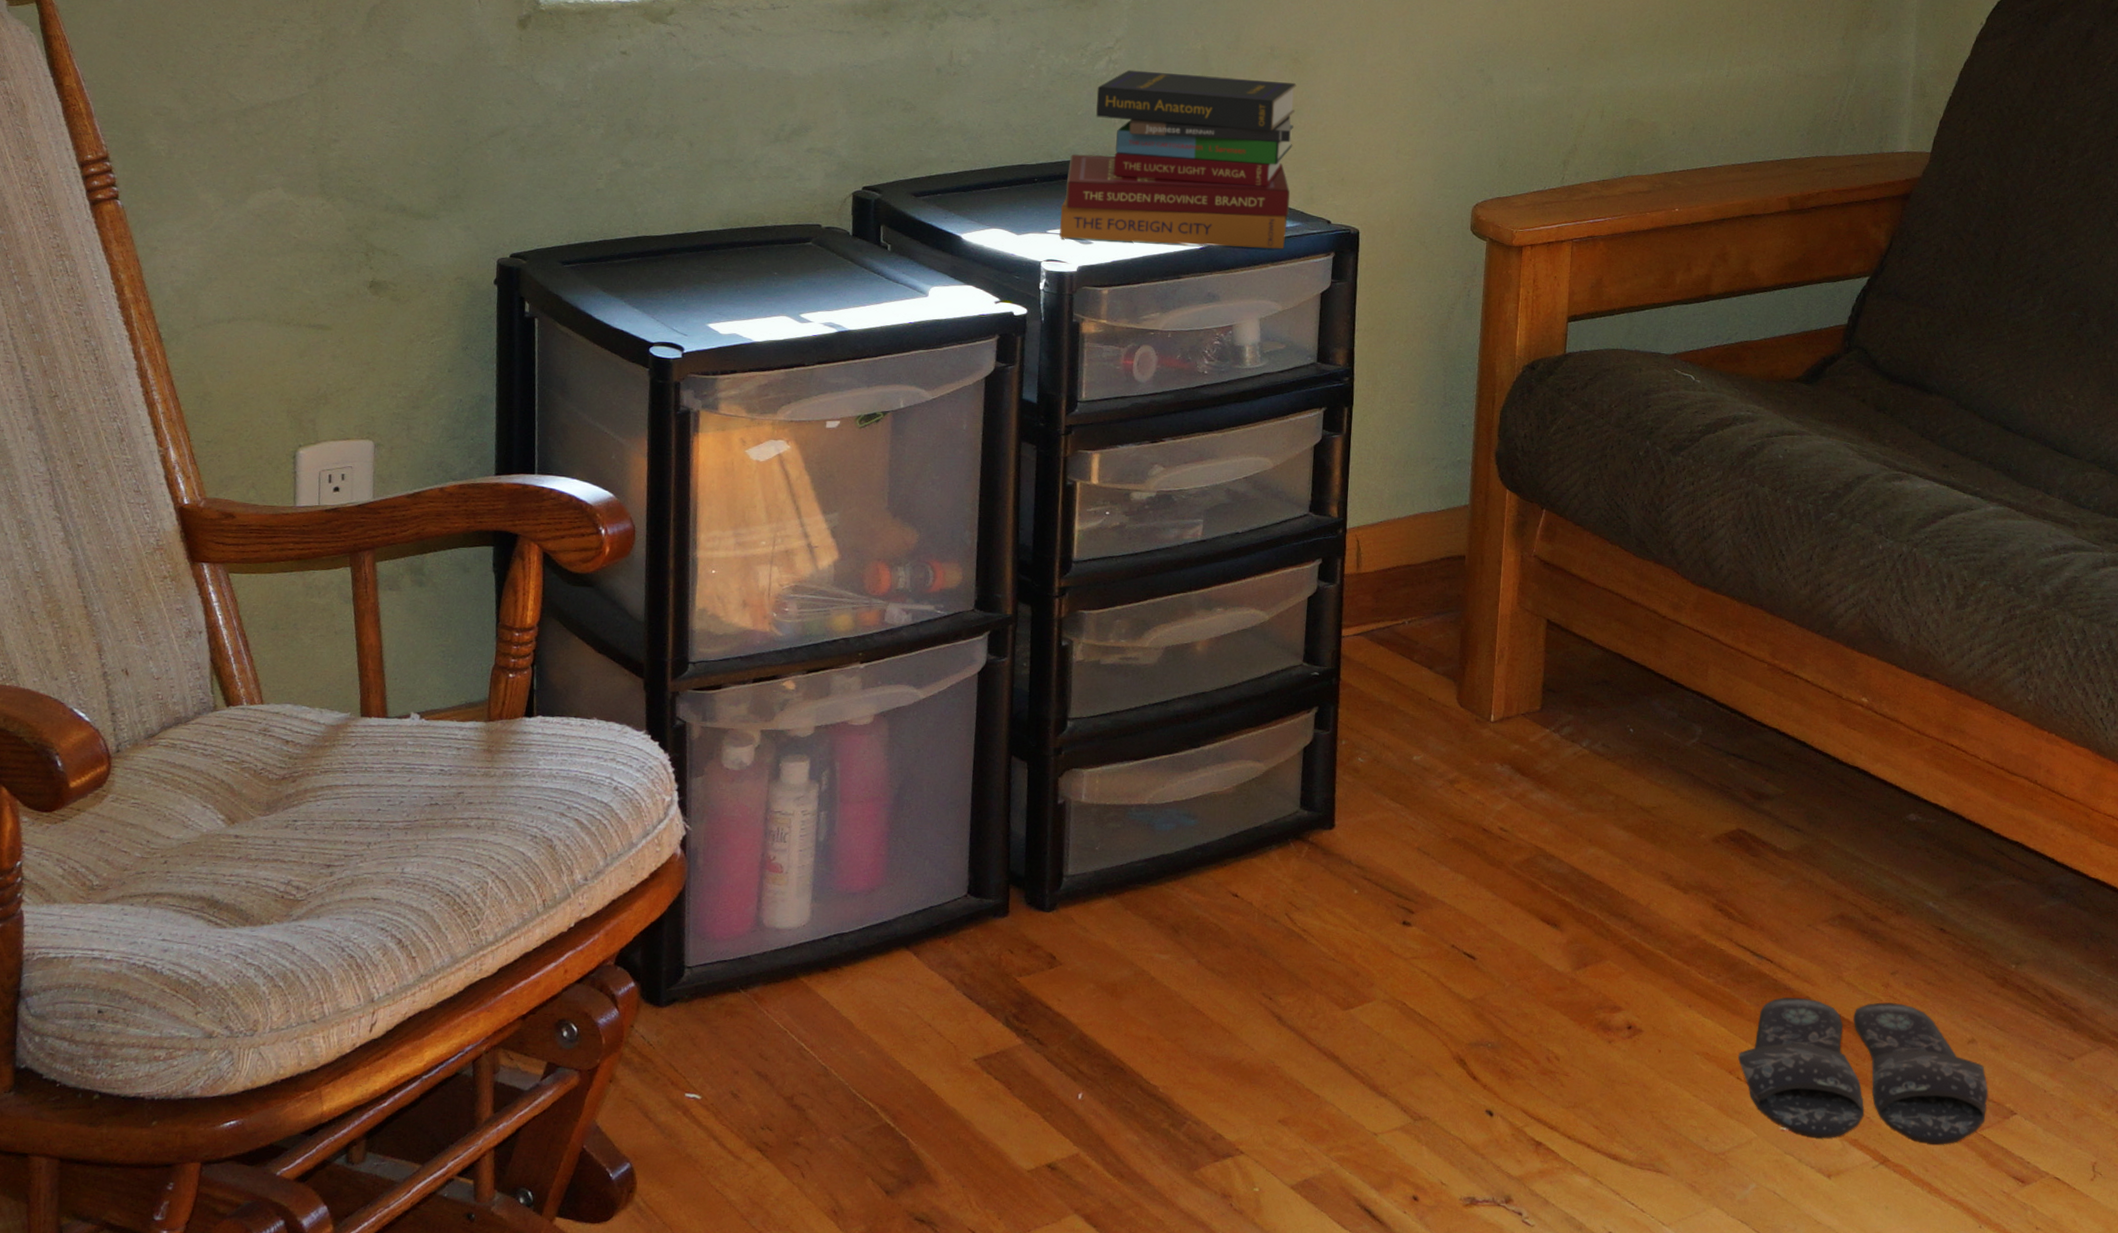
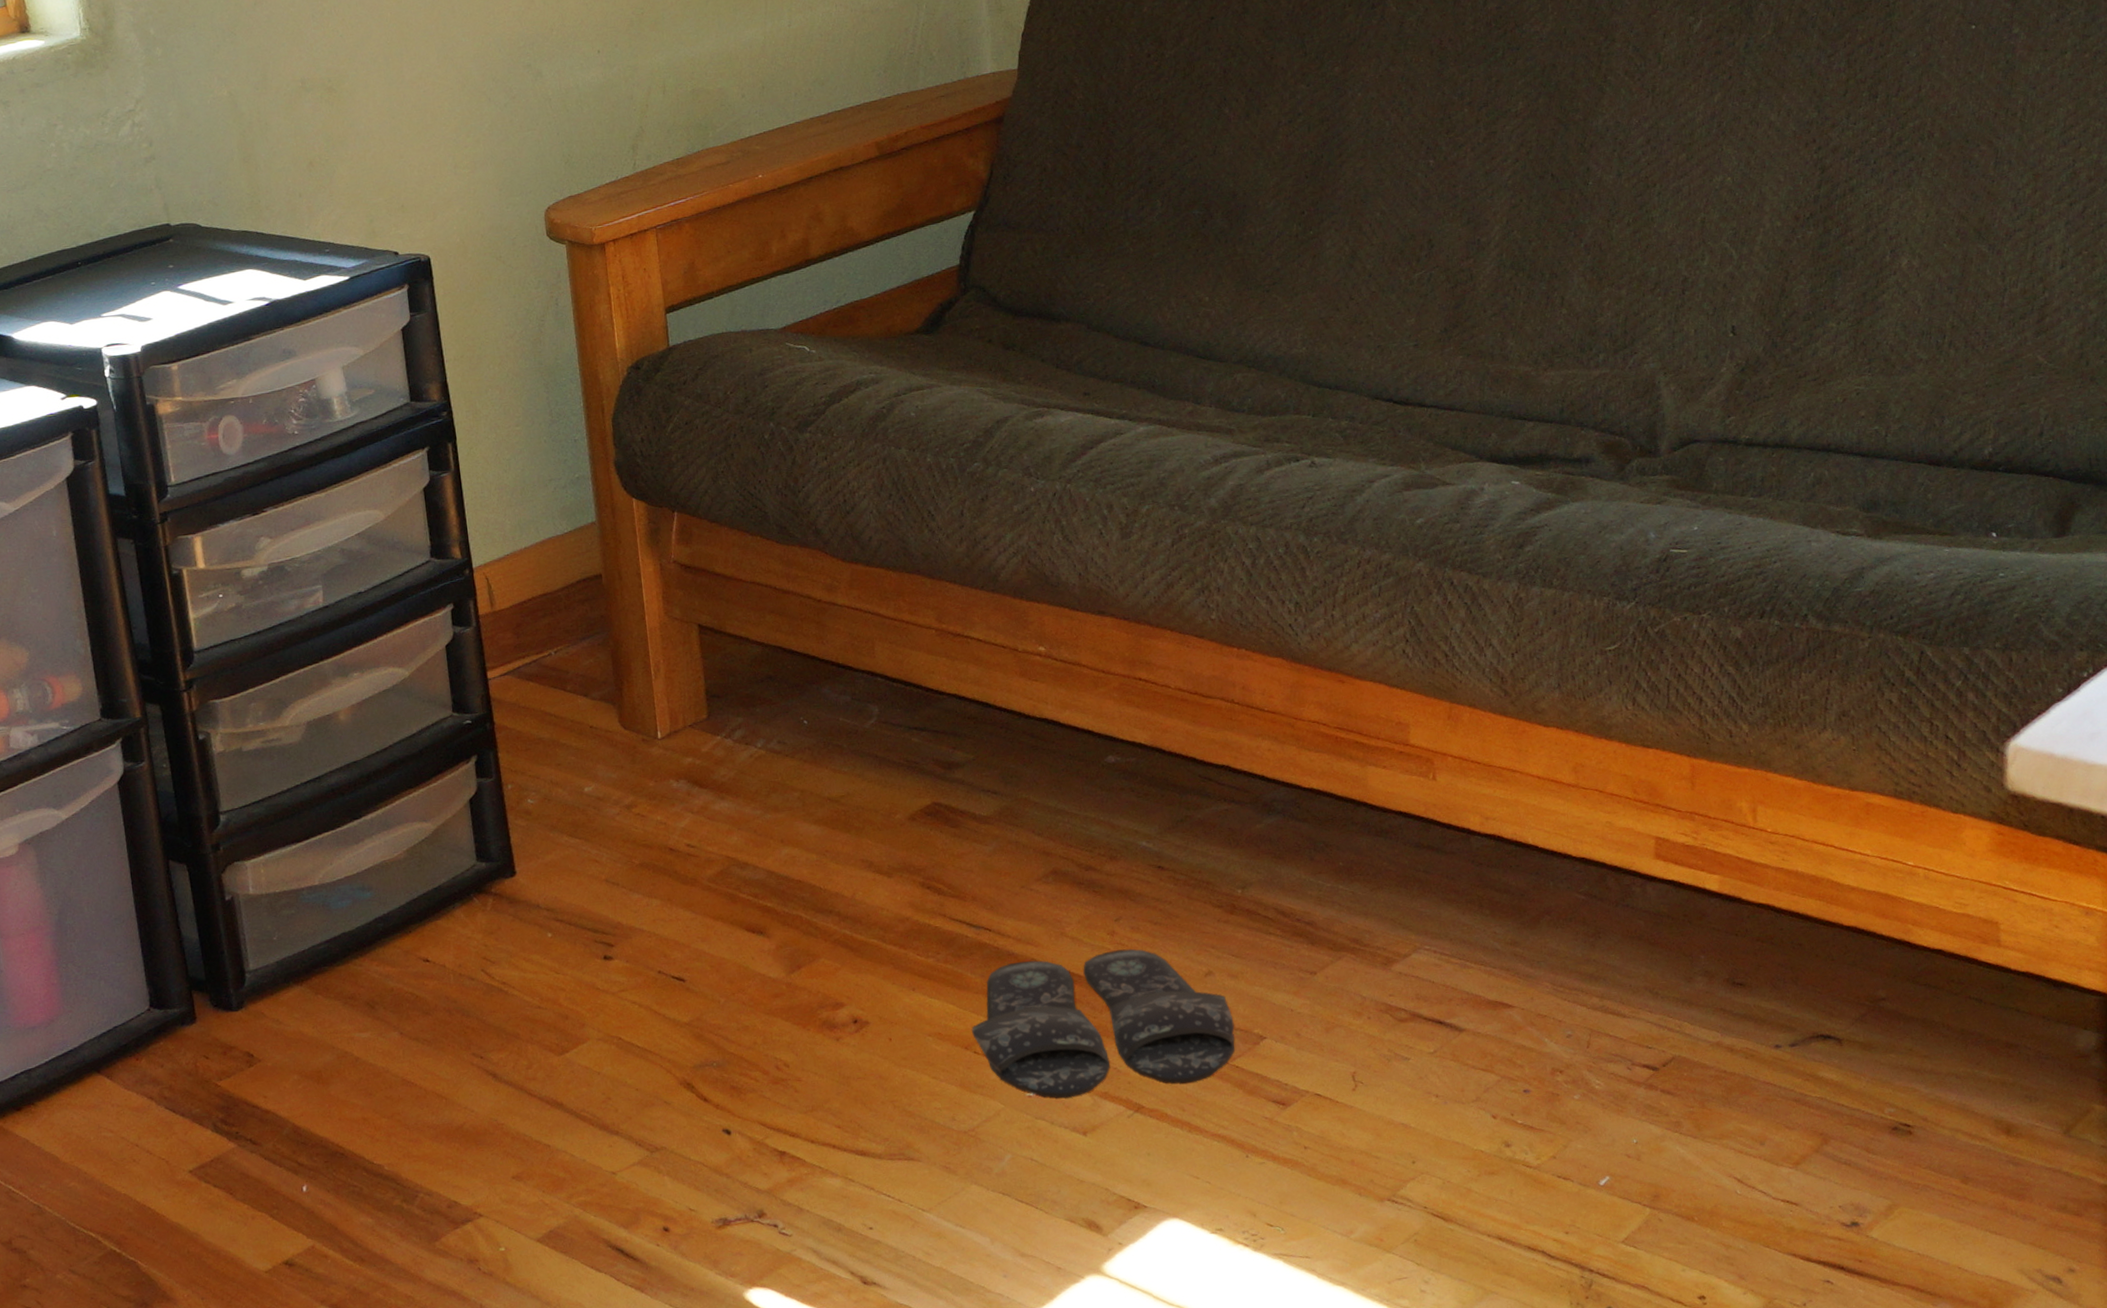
books: present [1059,69,1297,249] -> none [111,114,354,319]

